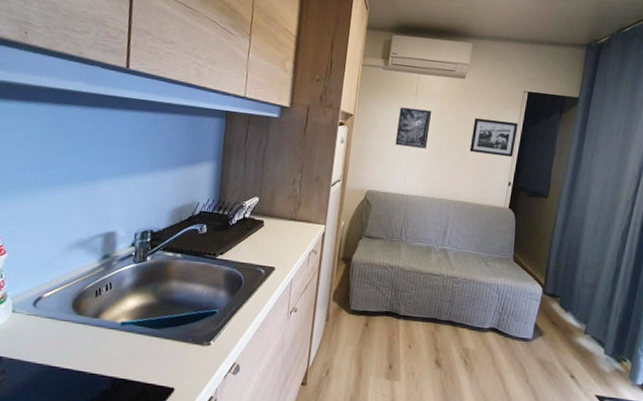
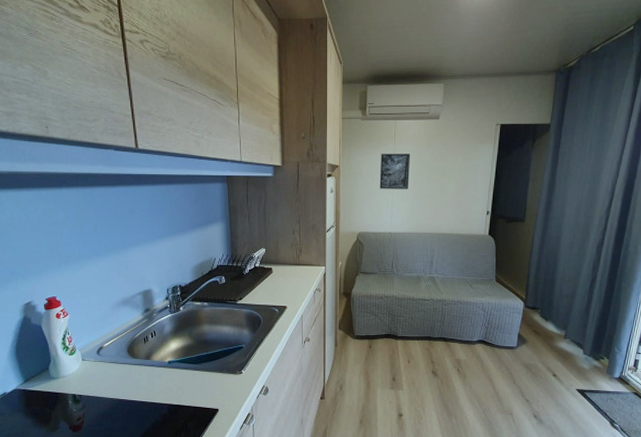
picture frame: present [469,118,518,158] -> none [448,154,493,188]

